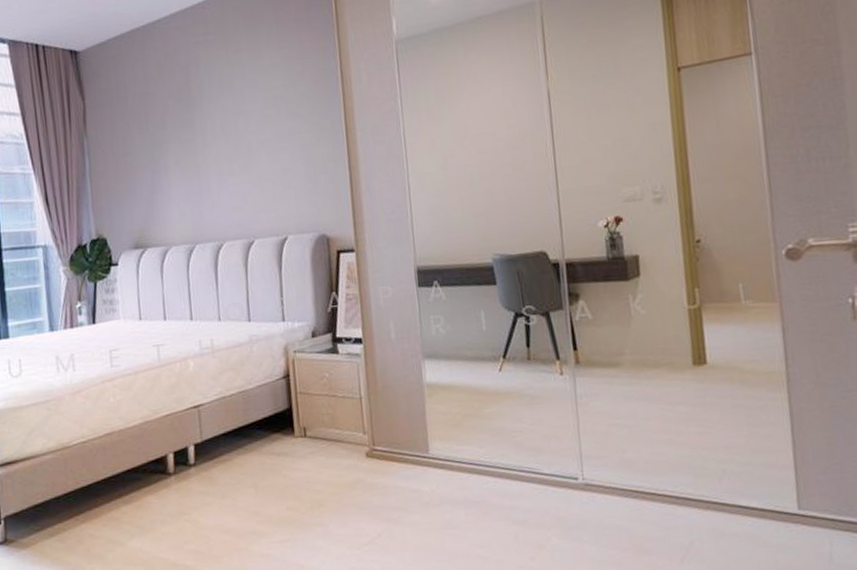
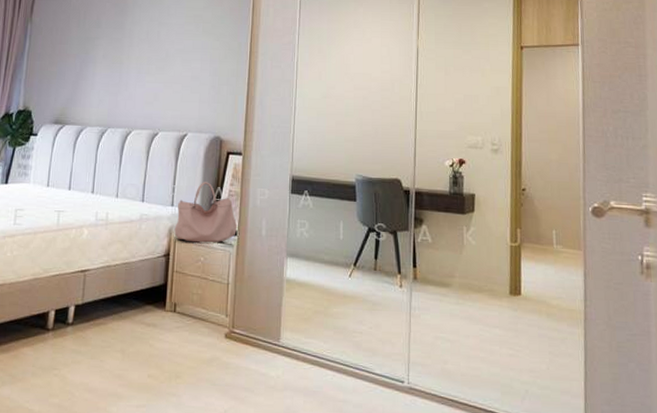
handbag: none [289,288,362,359] -> present [174,182,238,243]

